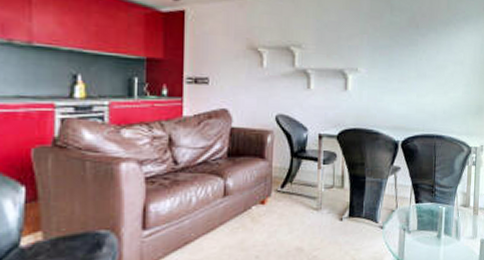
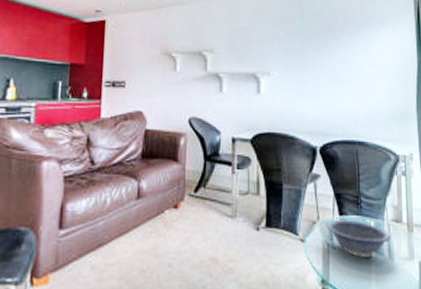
decorative bowl: none [403,207,459,239] -> present [326,220,391,257]

